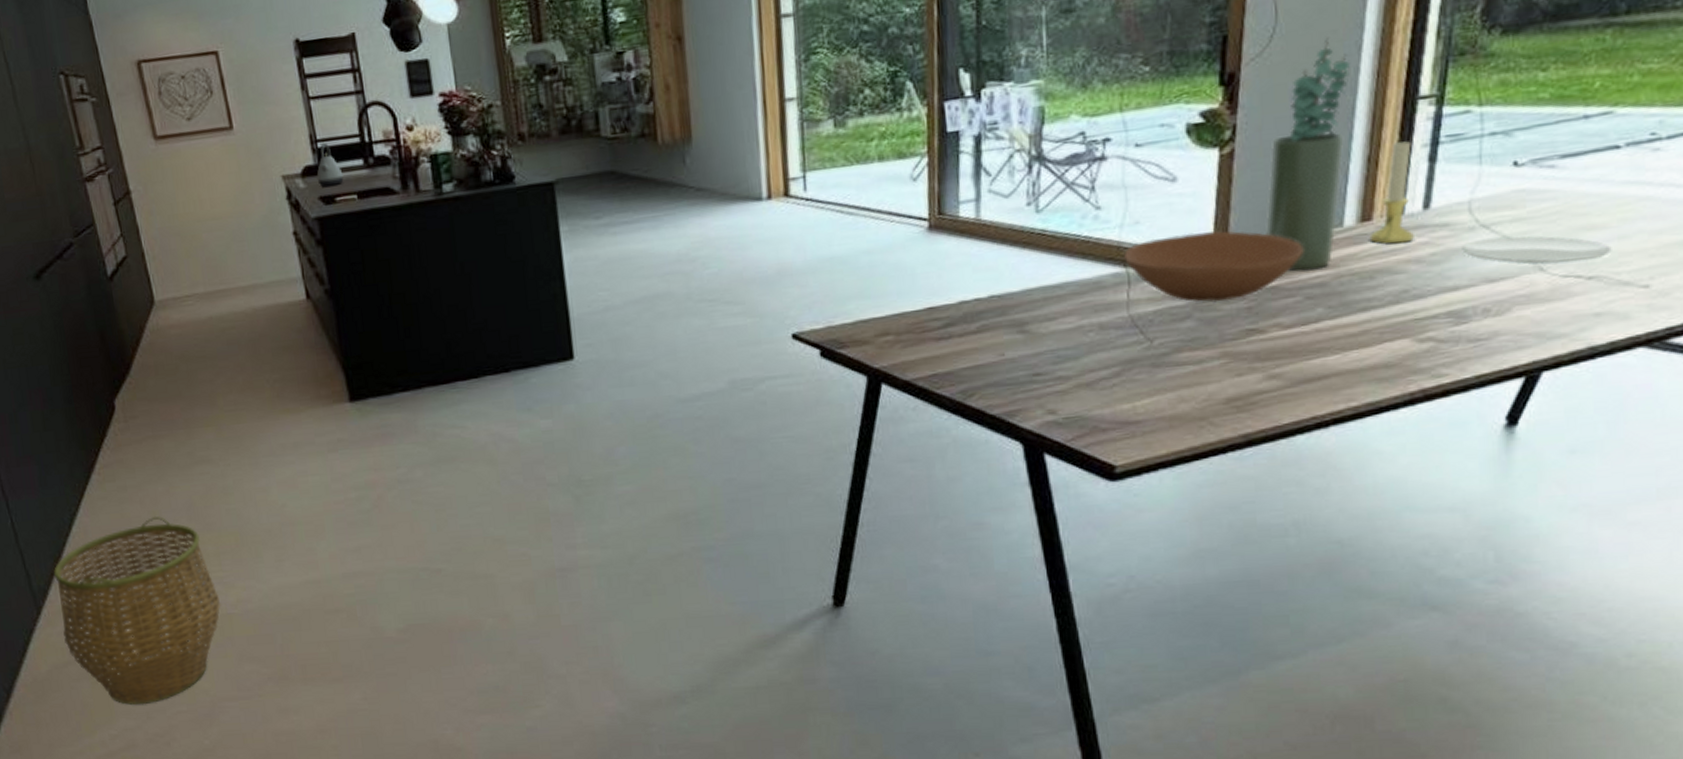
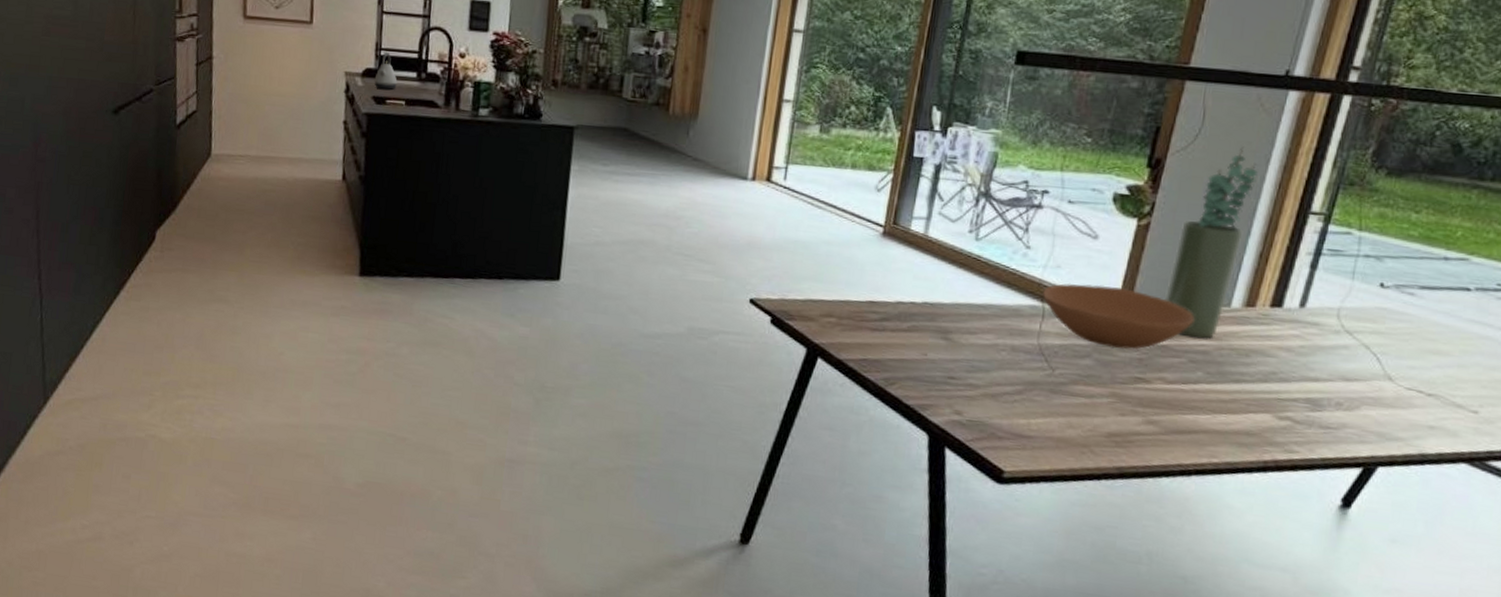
basket: present [53,516,221,705] -> none [62,338,207,504]
candle holder: present [1369,138,1414,244] -> none [1250,244,1298,332]
plate: present [1462,236,1612,264] -> none [1326,342,1452,380]

